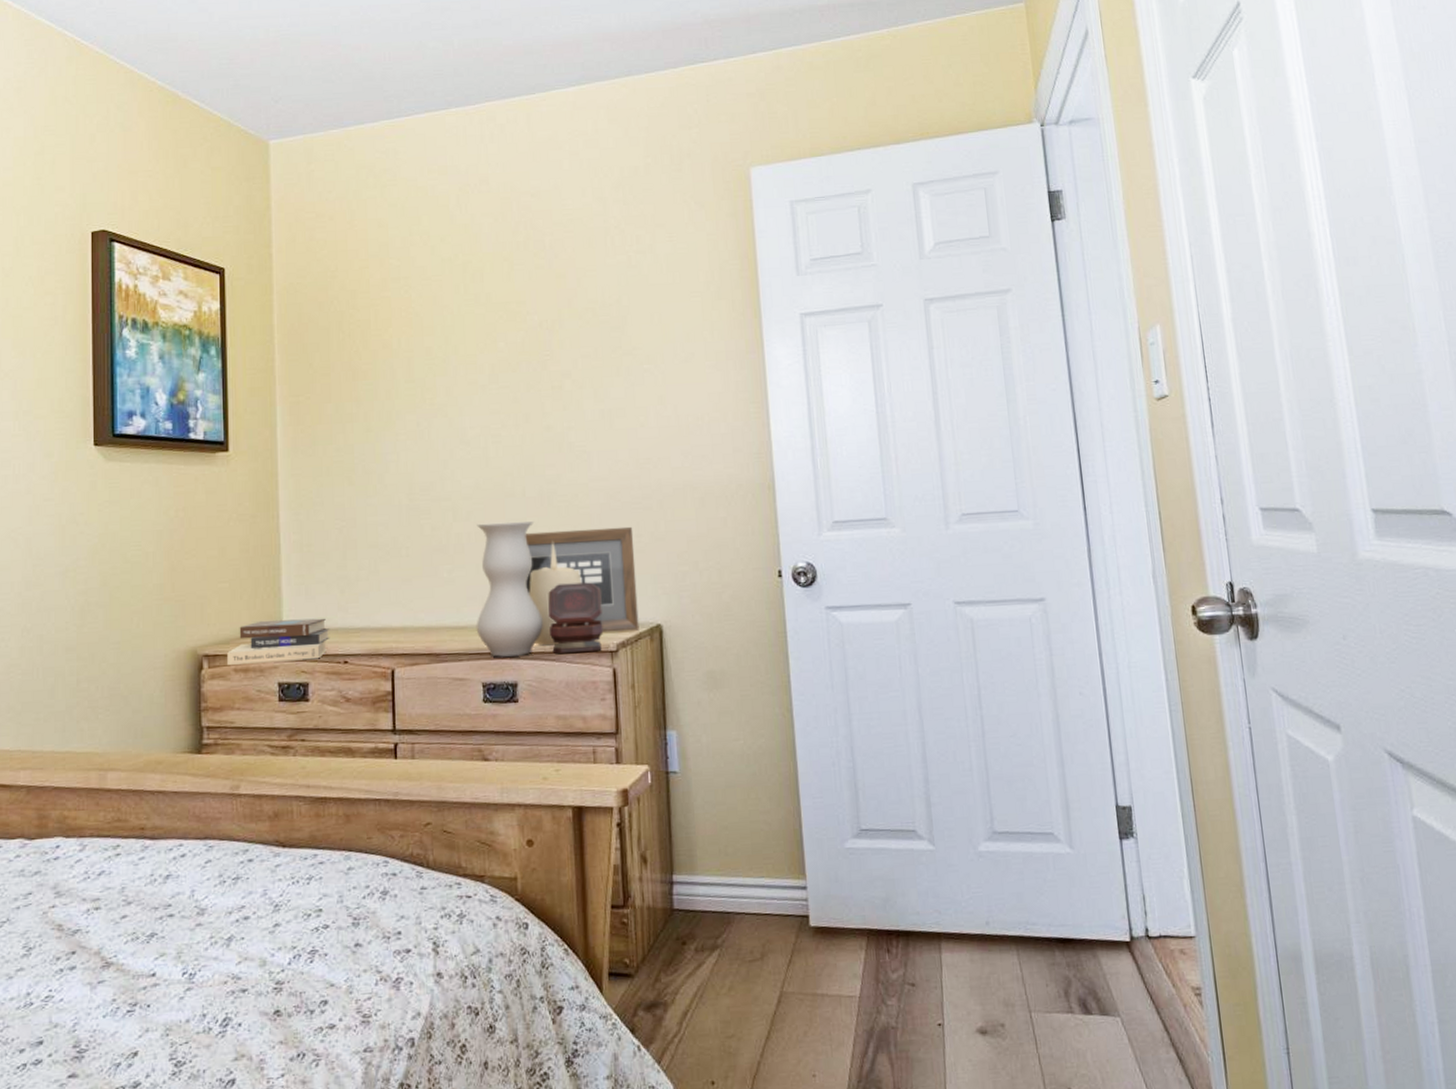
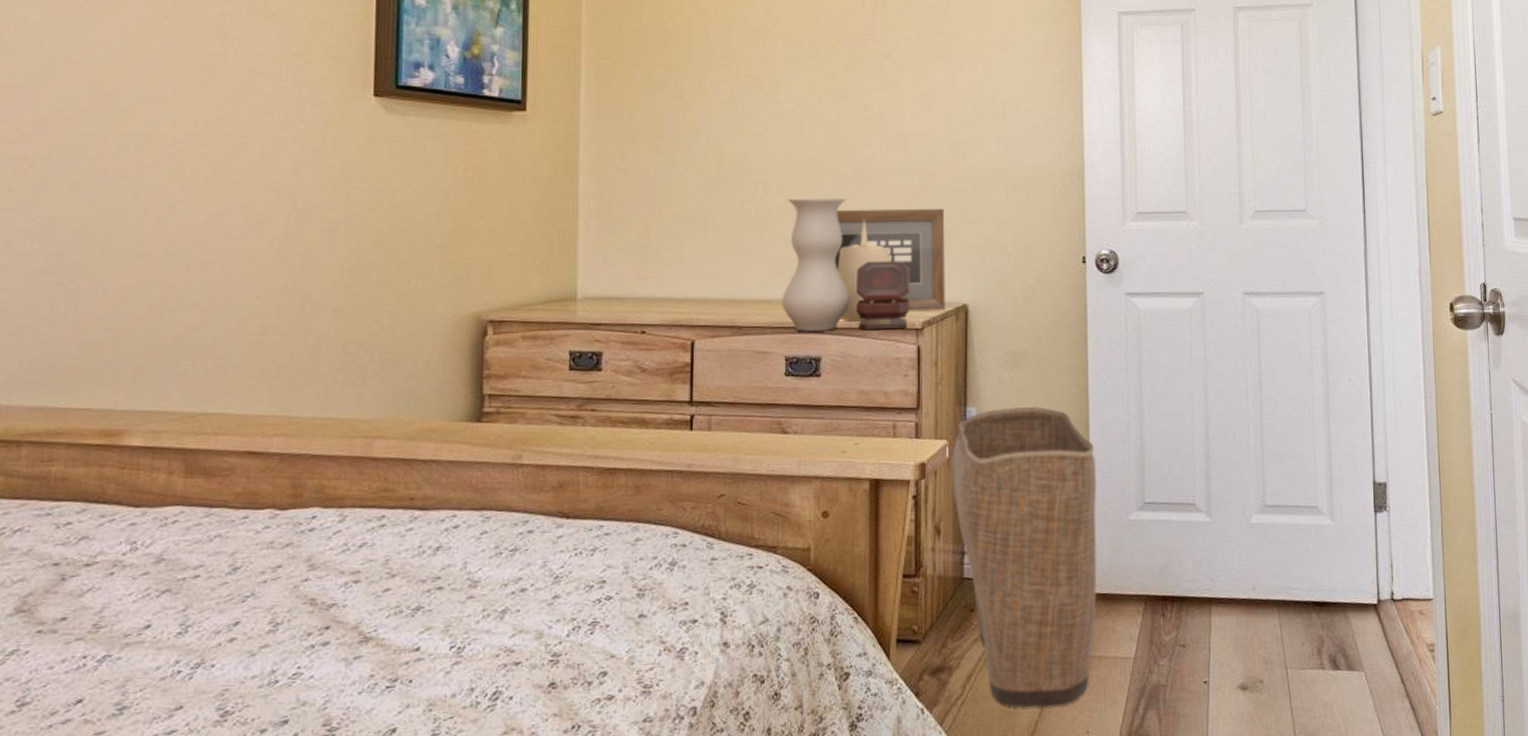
books: present [227,618,330,666] -> none [514,286,628,333]
laundry basket: none [654,729,816,1048] -> present [951,407,1098,708]

